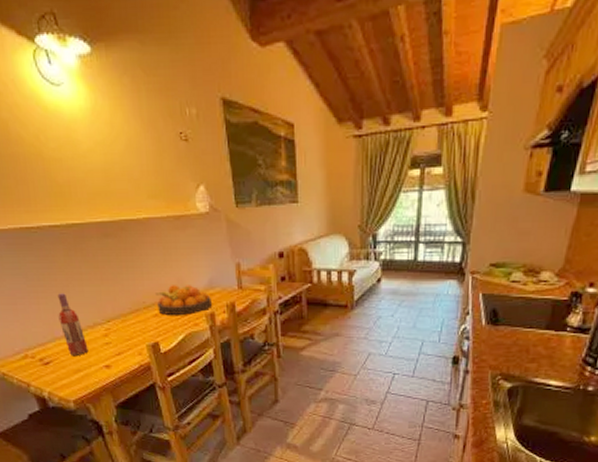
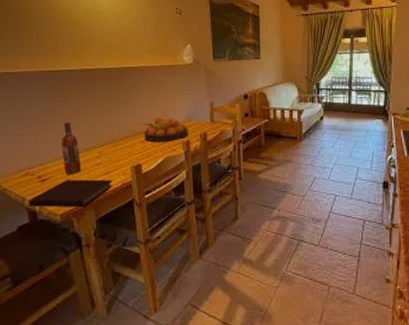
notebook: none [34,361,129,393] -> present [28,179,114,208]

